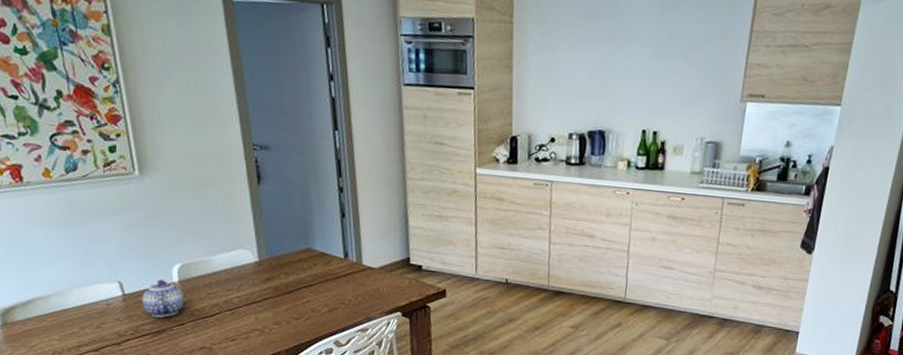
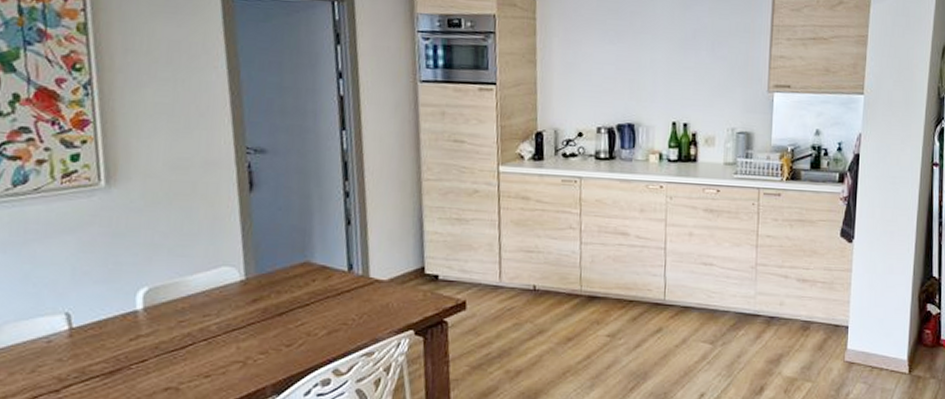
teapot: present [142,279,184,318] -> none [93,308,149,354]

